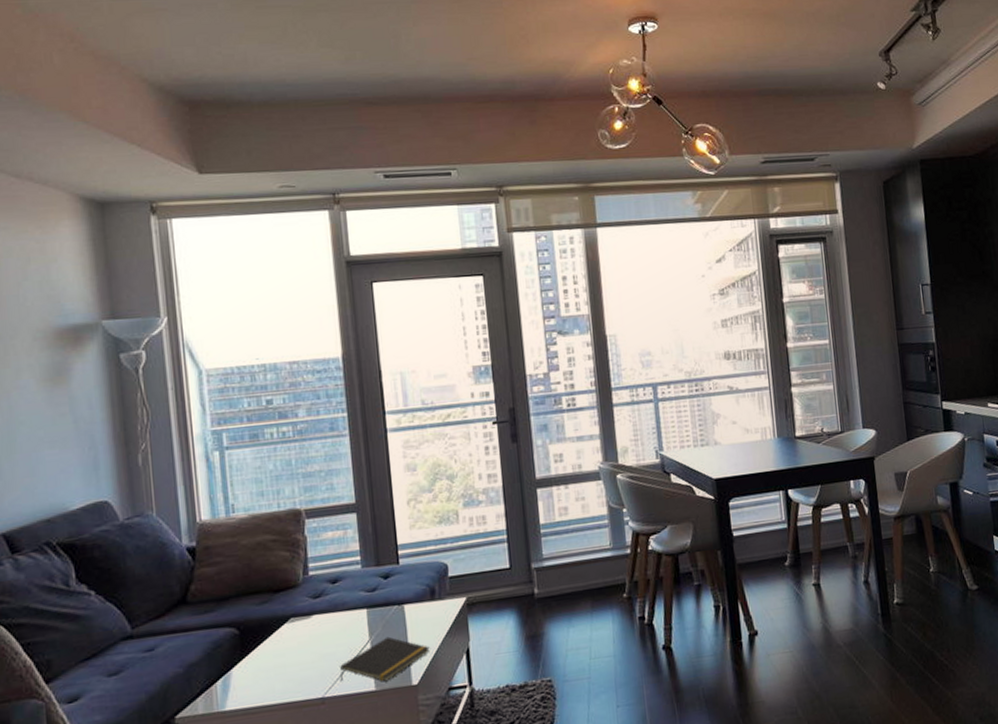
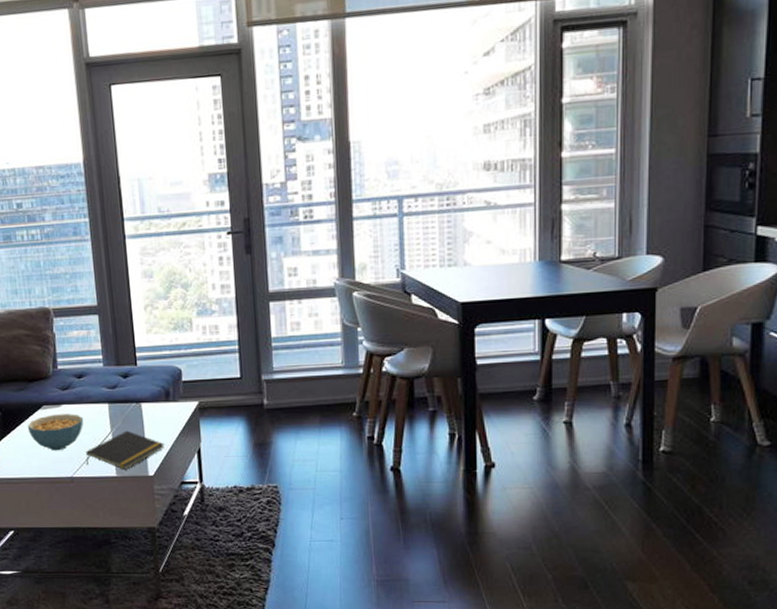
cereal bowl: none [270,624,339,670] -> present [27,414,84,451]

